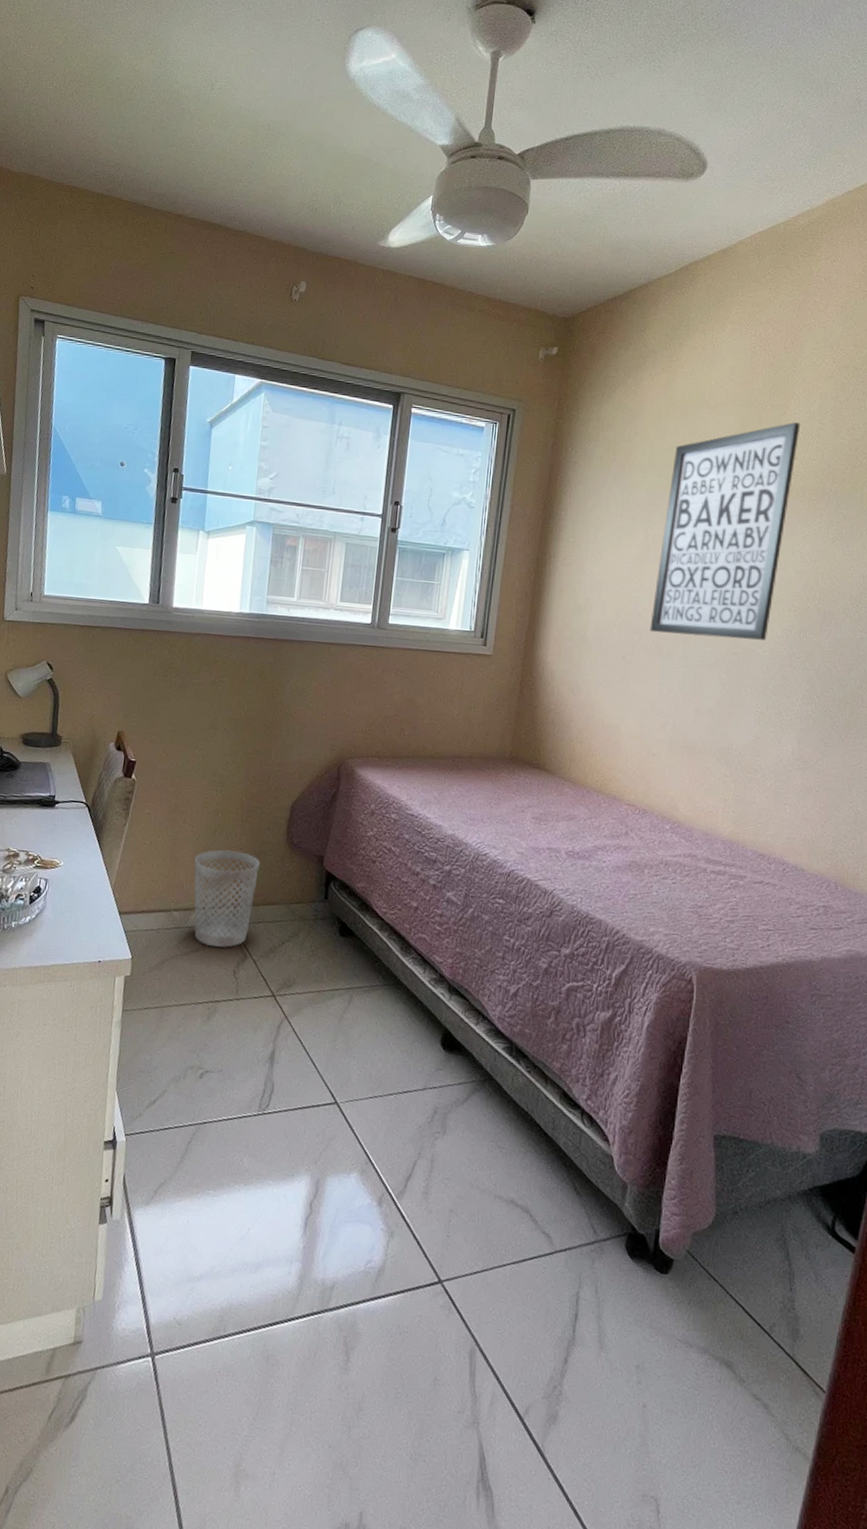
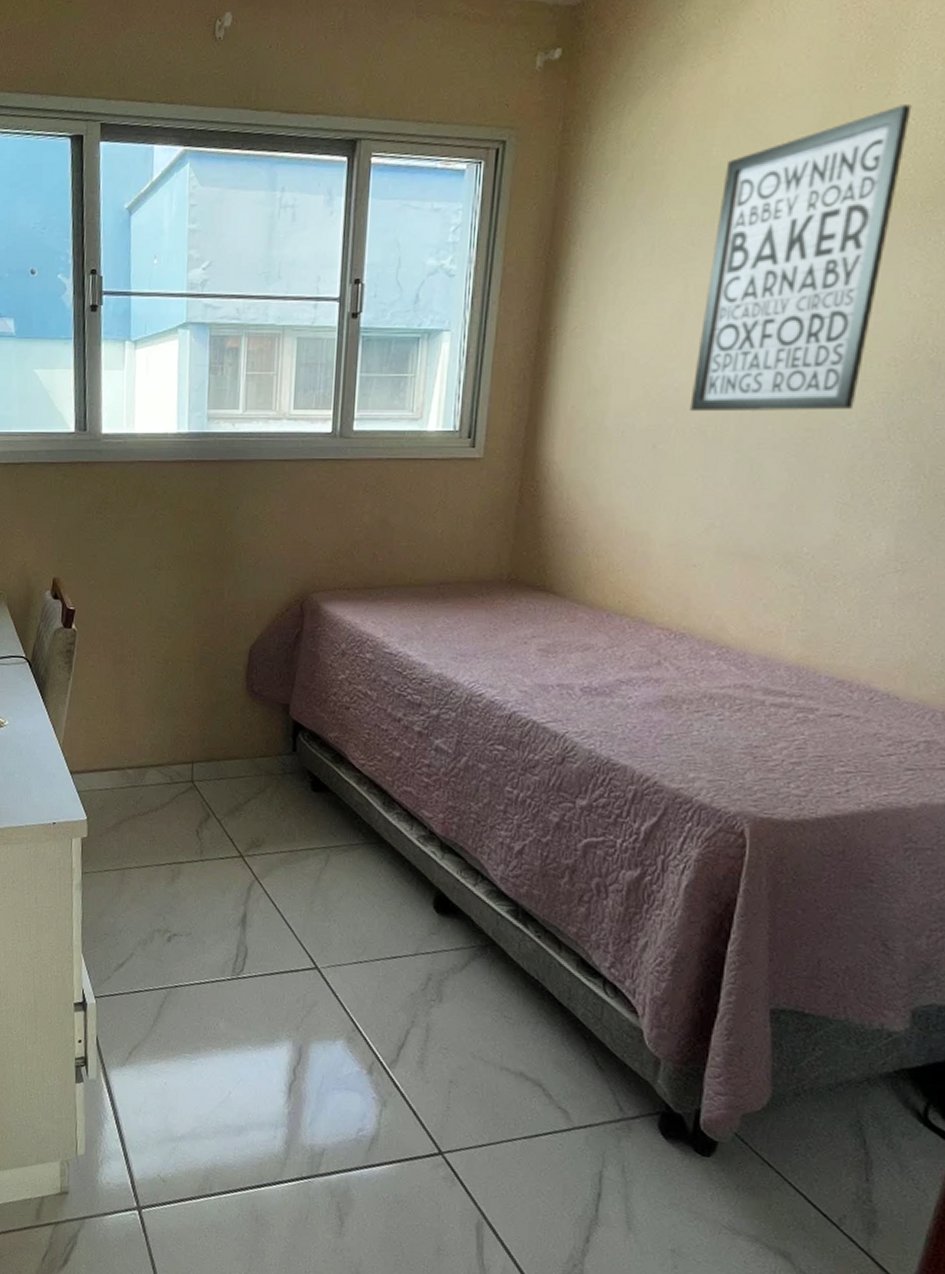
wastebasket: present [193,850,260,948] -> none [146,701,218,806]

